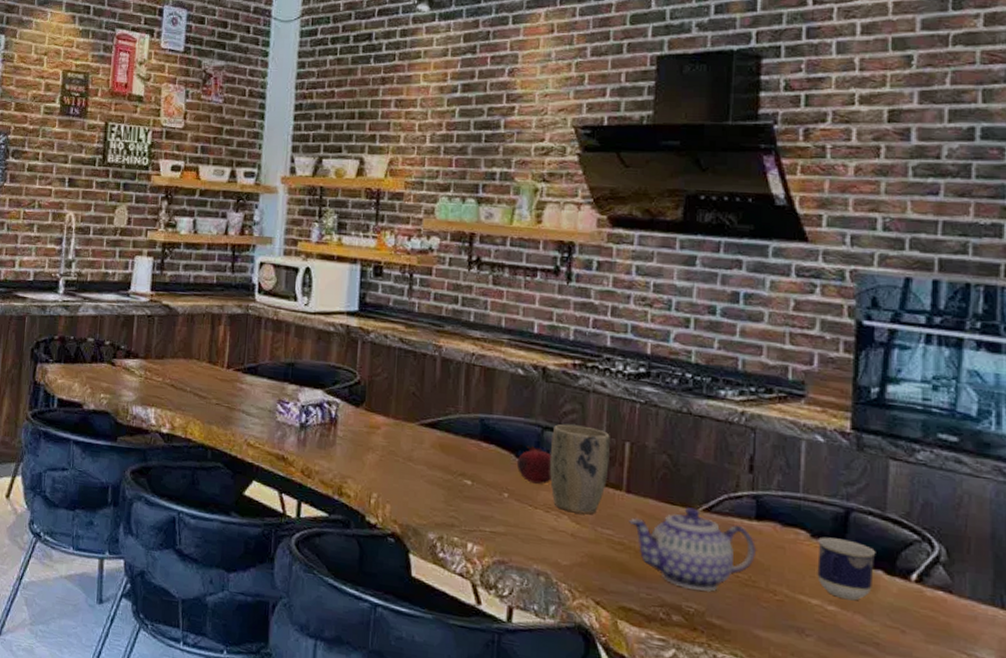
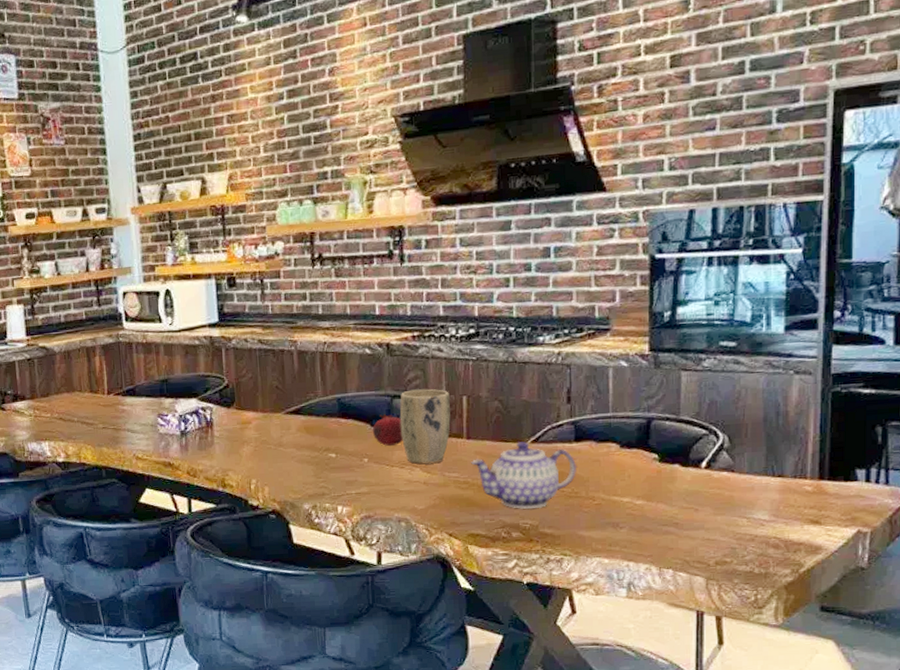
cup: present [817,536,876,601] -> none [626,444,673,493]

